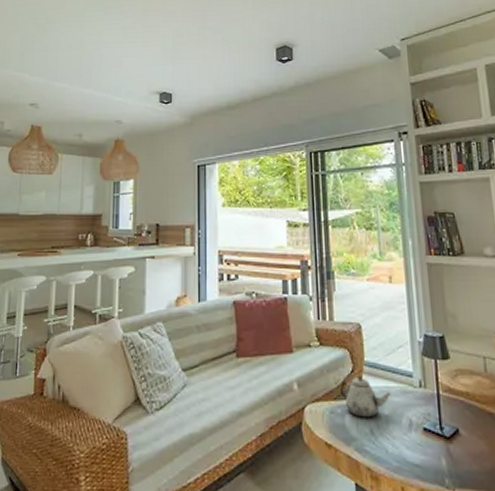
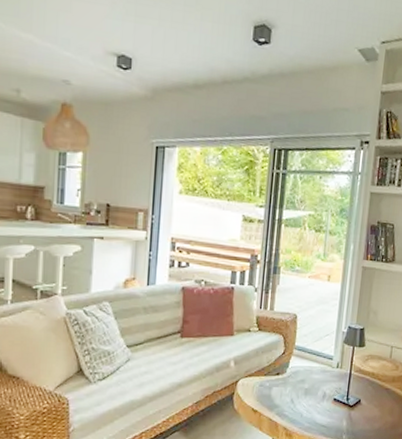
teapot: present [339,376,391,418] -> none [270,358,313,390]

